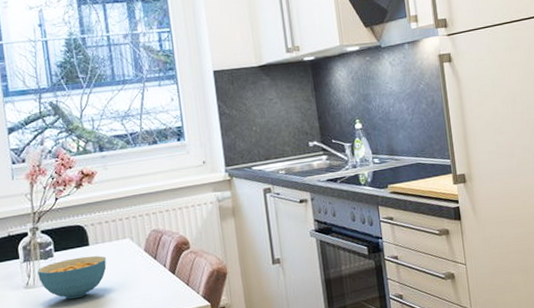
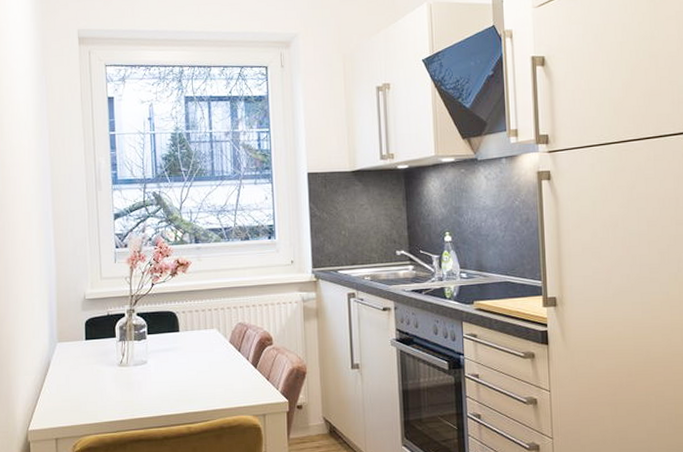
cereal bowl: present [37,256,107,300] -> none [131,342,194,381]

